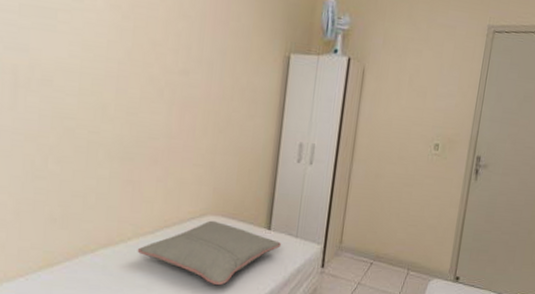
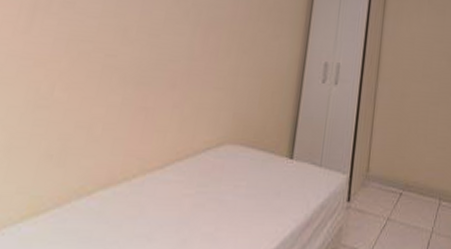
pillow: present [137,220,282,286] -> none [141,150,305,230]

